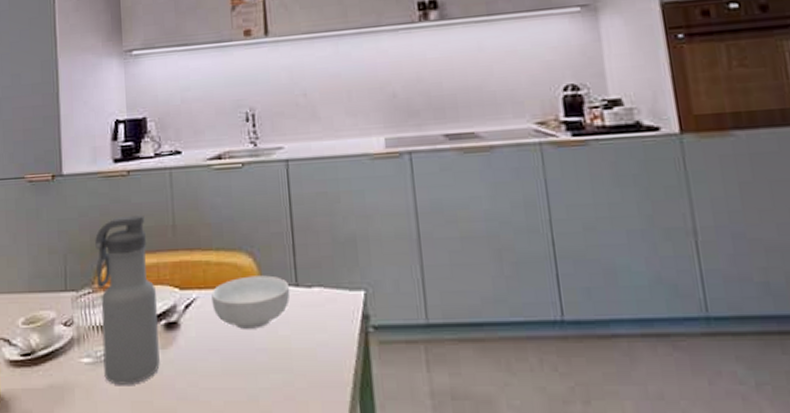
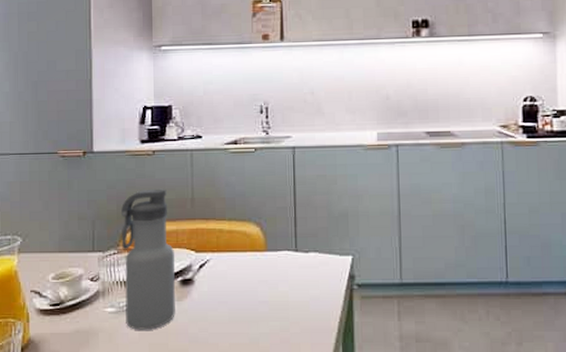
cereal bowl: present [211,275,290,329] -> none [223,242,290,285]

